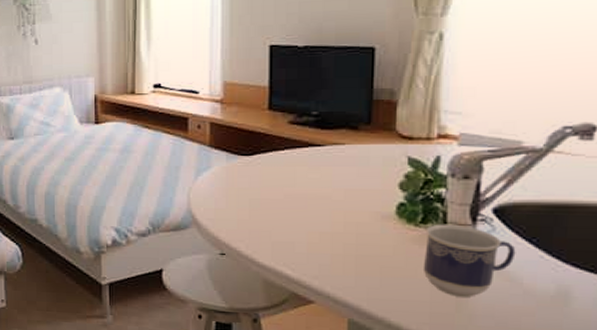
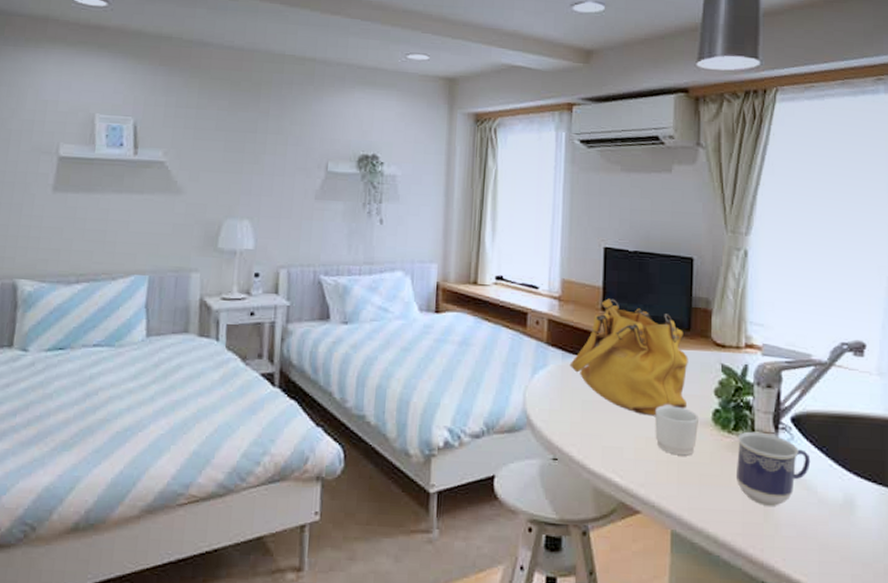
handbag: none [235,97,368,212] -> present [569,298,688,416]
mug: none [330,198,380,249] -> present [655,403,698,456]

